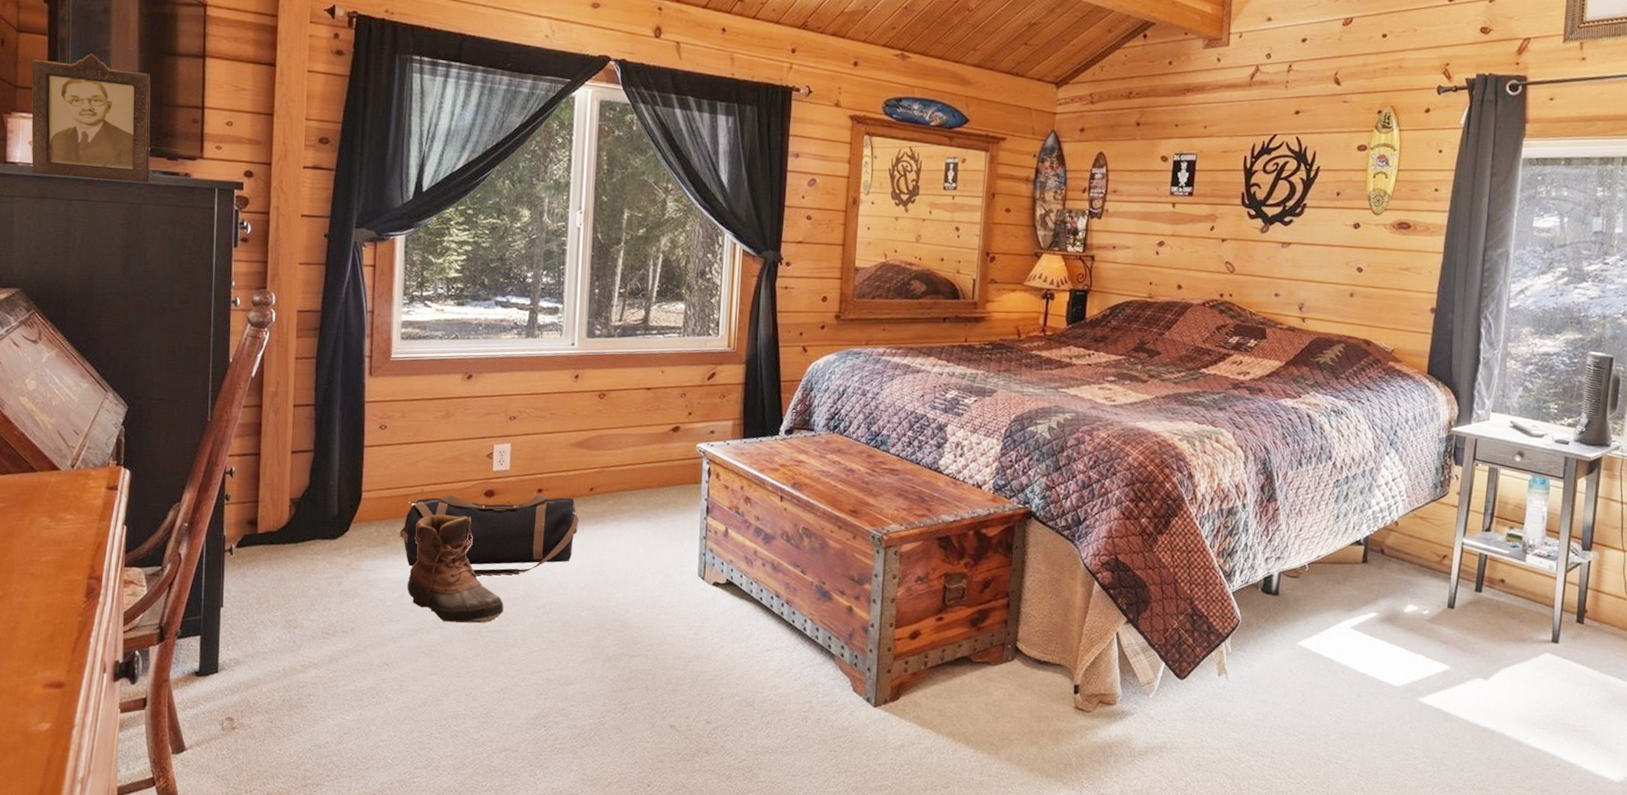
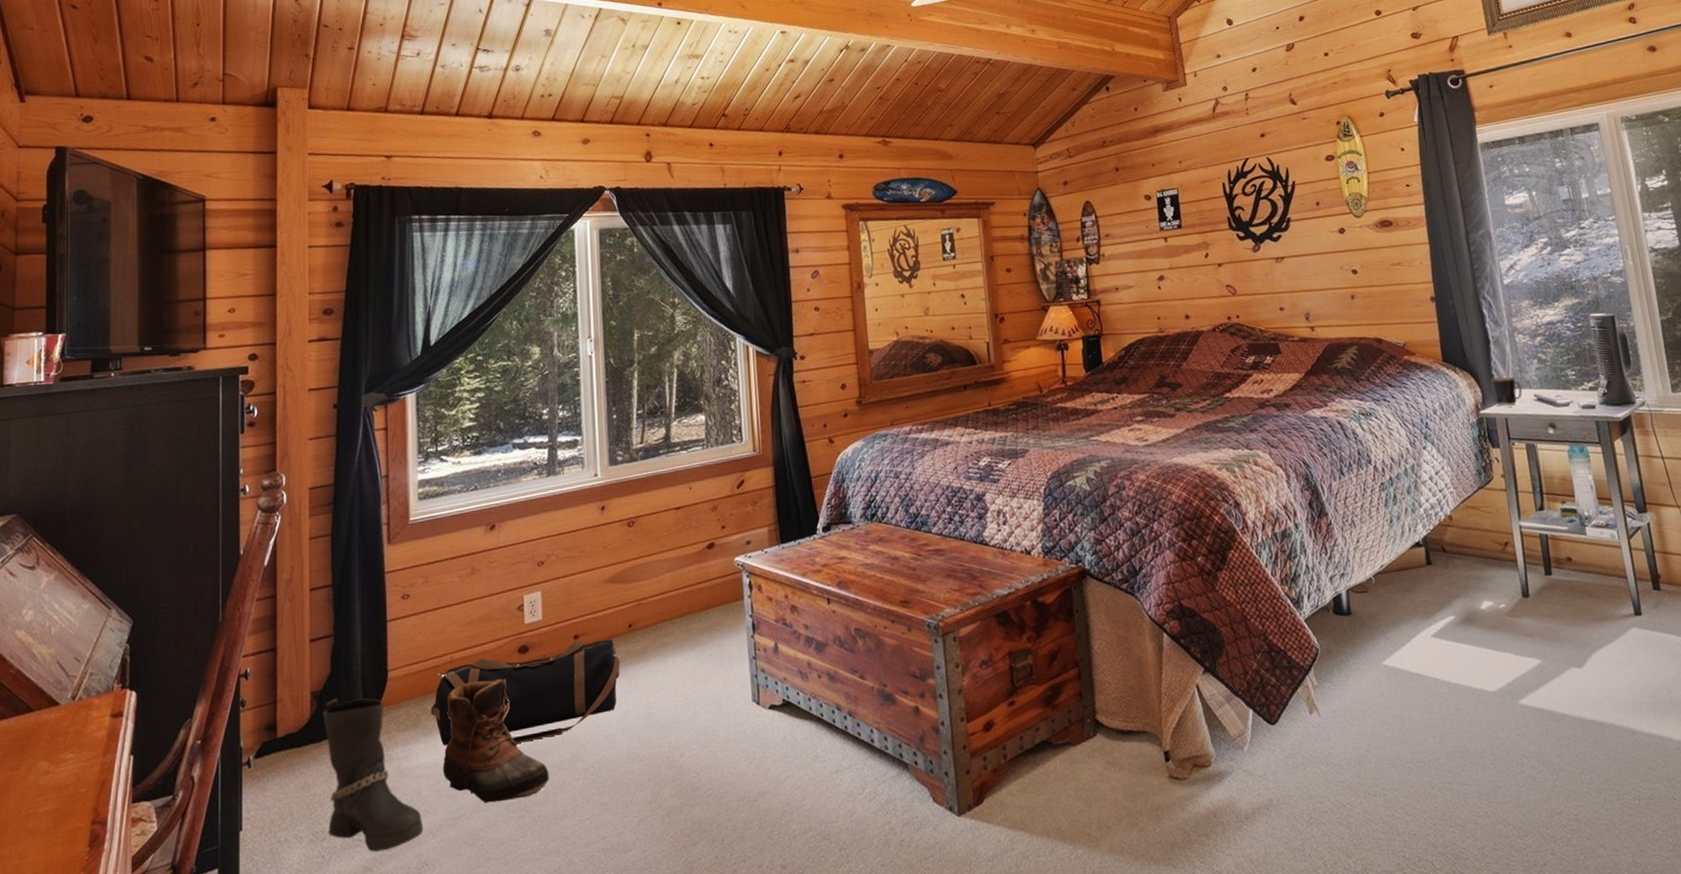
photo frame: present [31,53,151,183] -> none [29,263,152,392]
boot: none [300,507,387,647] -> present [323,698,424,852]
mug: none [1469,398,1500,429] -> present [1489,376,1522,407]

